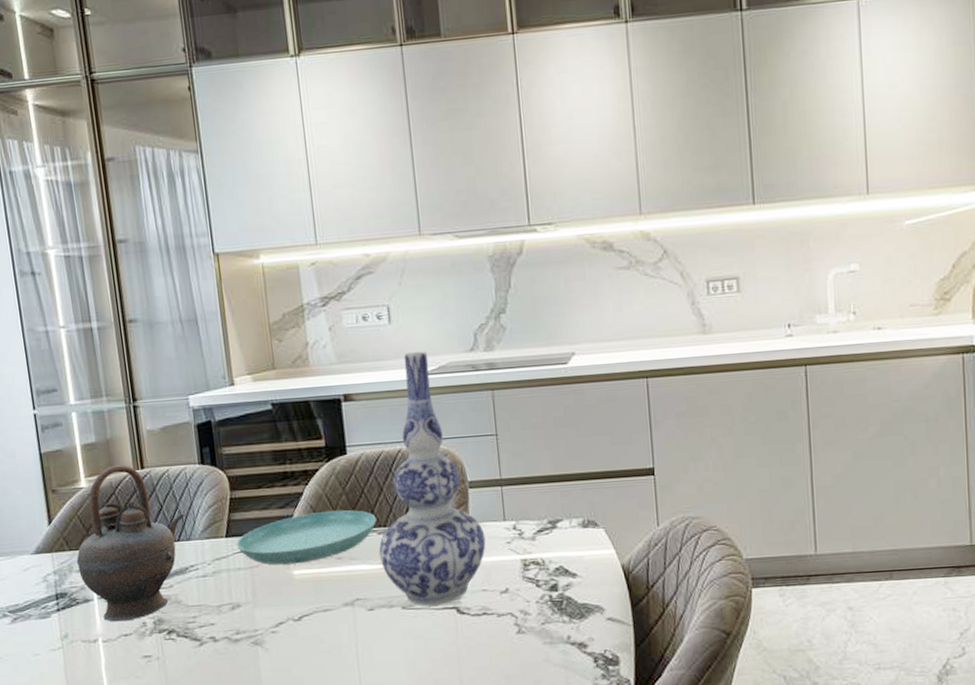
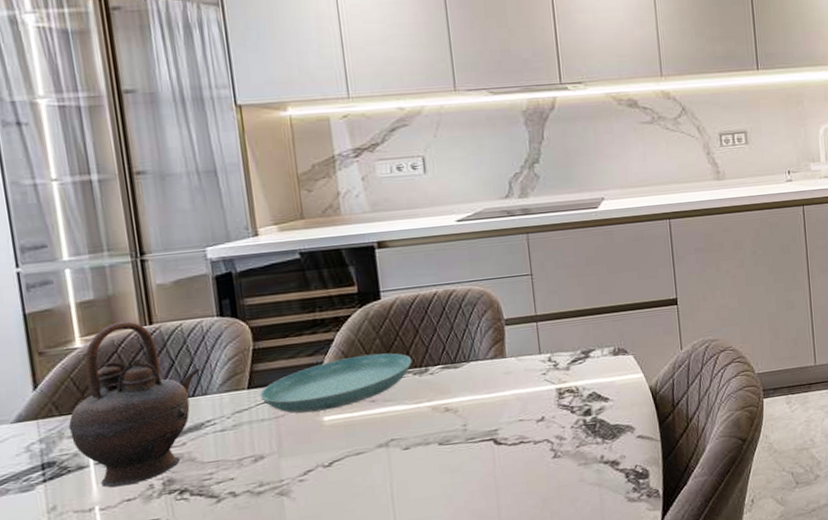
vase: present [378,350,486,606] -> none [414,198,522,441]

